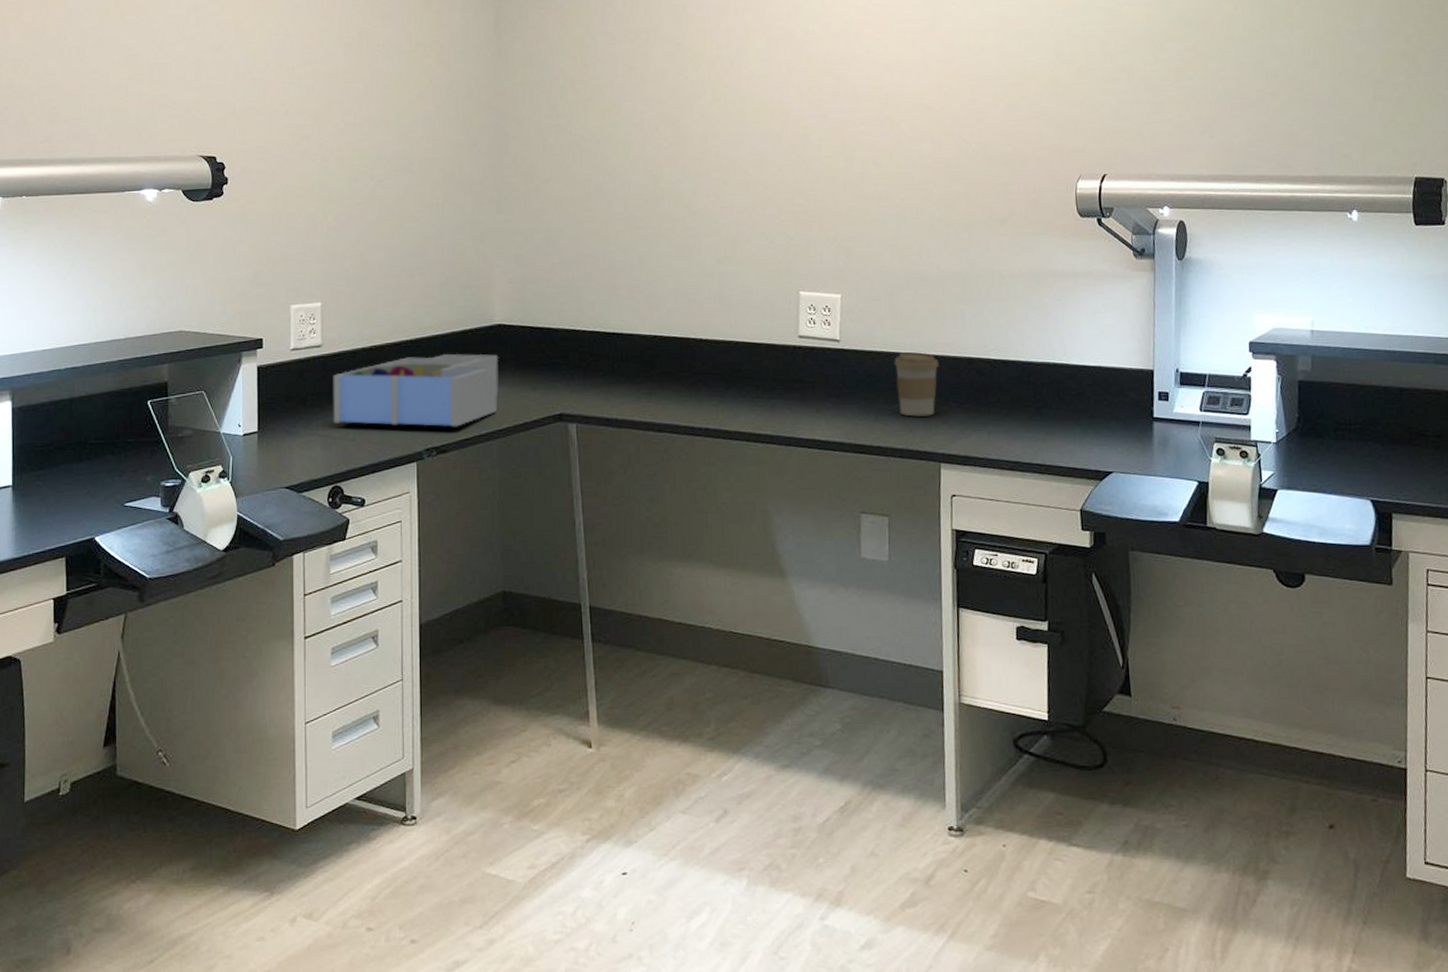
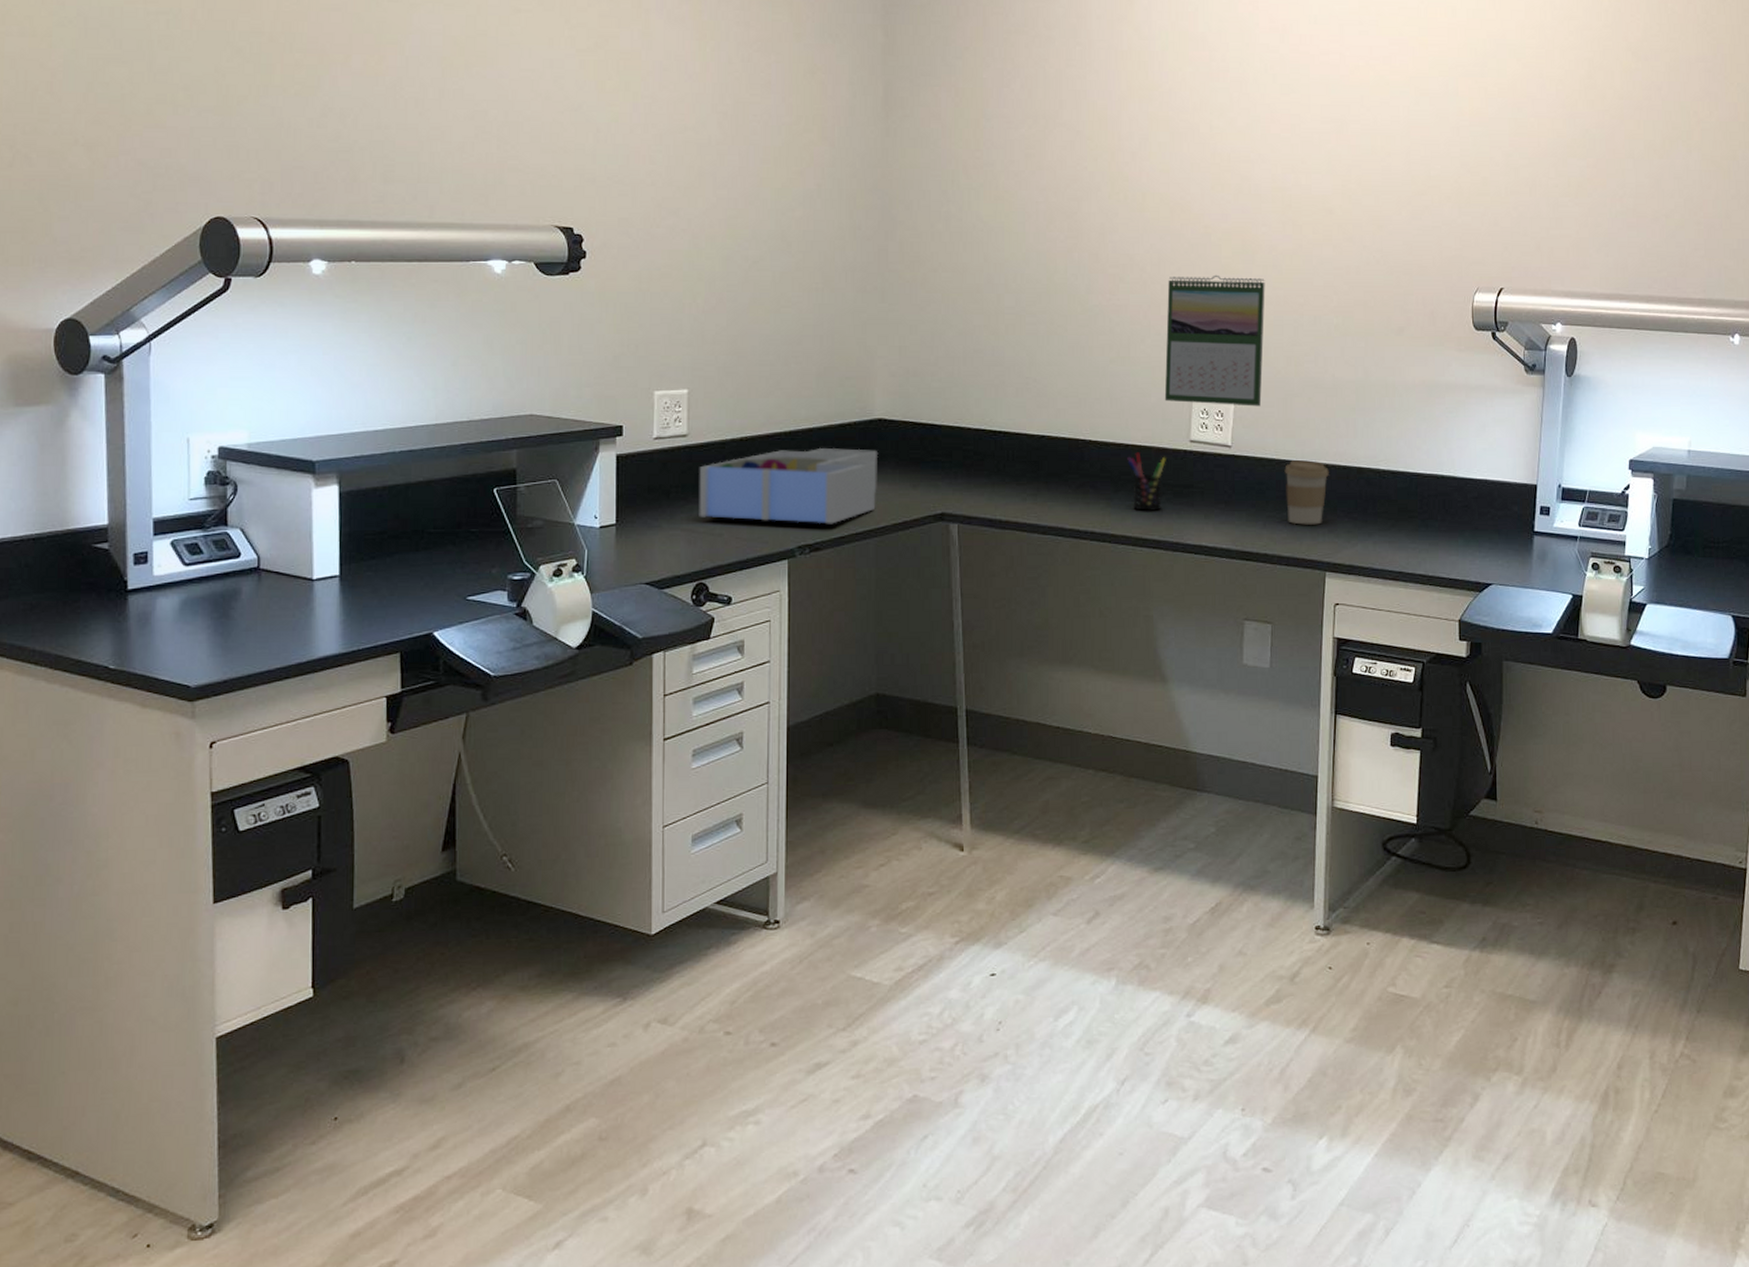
pen holder: none [738,349,776,407] -> present [1127,452,1166,511]
calendar: none [770,173,868,301] -> present [1164,274,1265,407]

